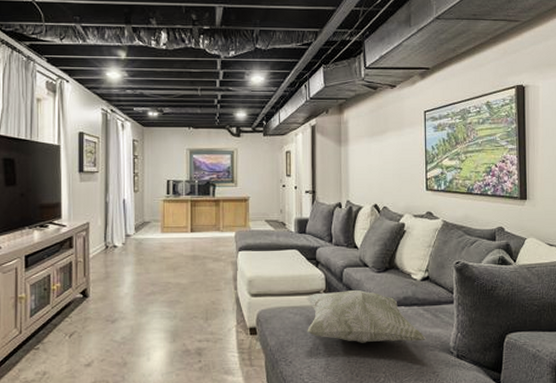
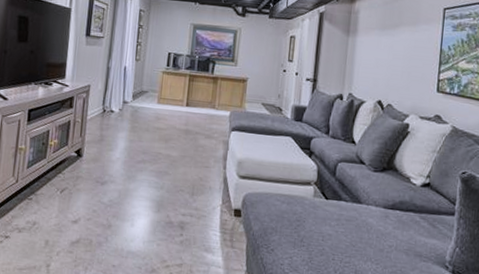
decorative pillow: present [306,290,426,343] -> none [293,184,420,250]

